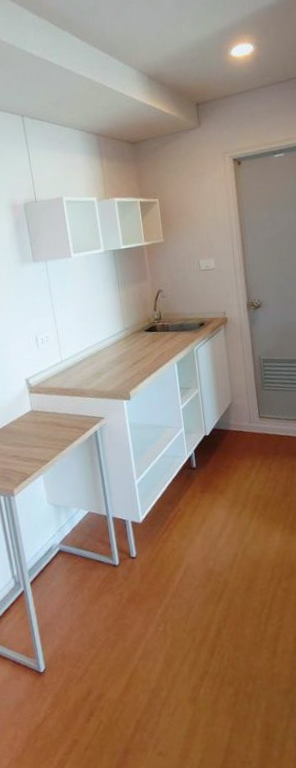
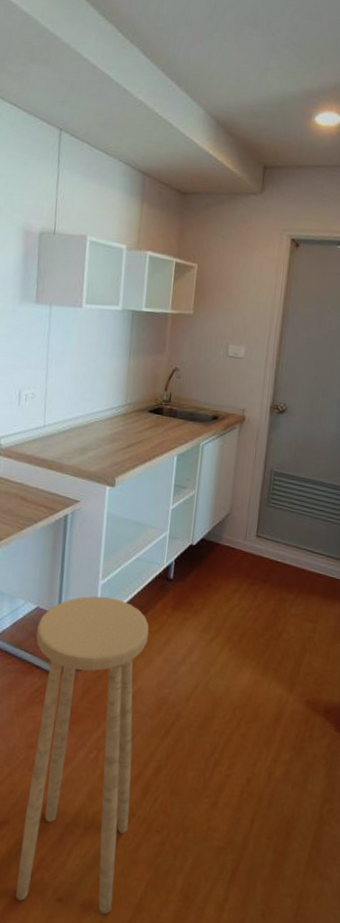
stool: none [92,493,206,761] -> present [16,596,149,914]

